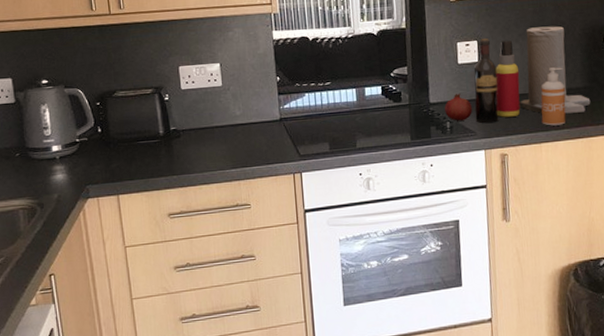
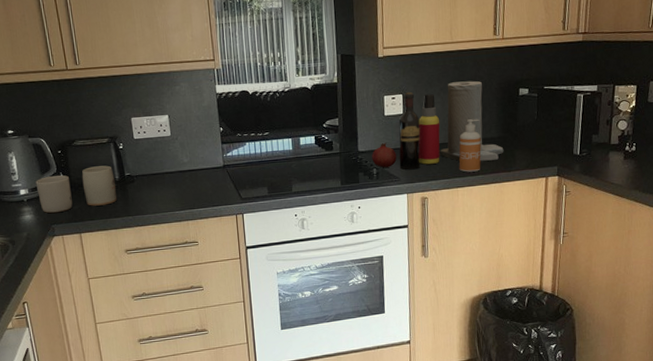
mug: none [70,129,110,173] -> present [35,175,73,214]
mug: none [122,118,161,164] -> present [81,165,118,206]

